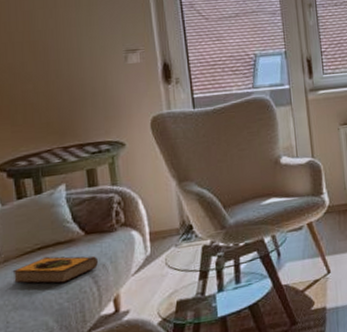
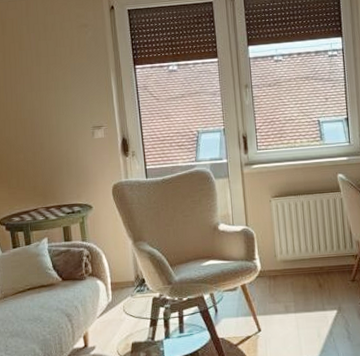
hardback book: present [12,256,99,284] -> none [10,296,73,319]

